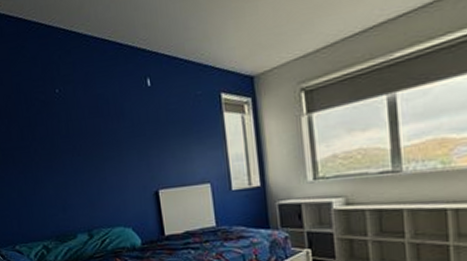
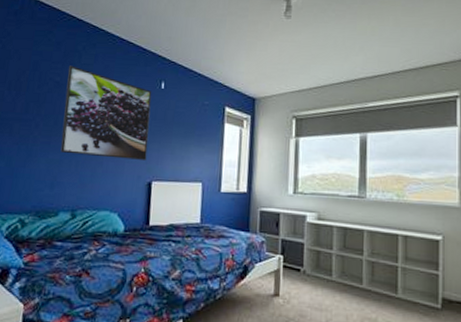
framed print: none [49,79,148,175] -> present [60,65,152,160]

